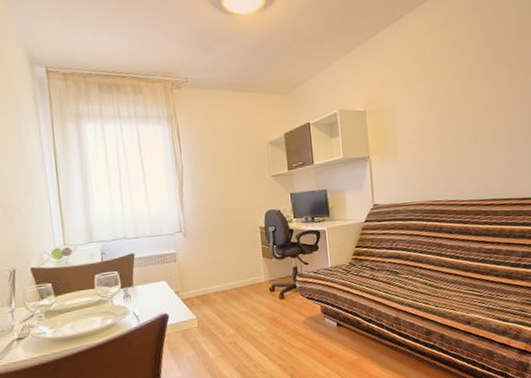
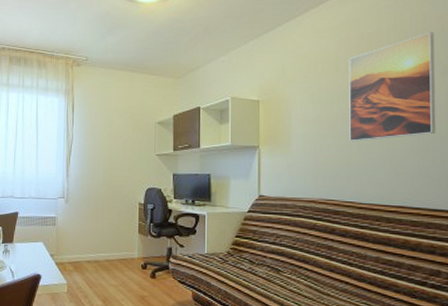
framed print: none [443,31,521,144] -> present [349,31,436,142]

